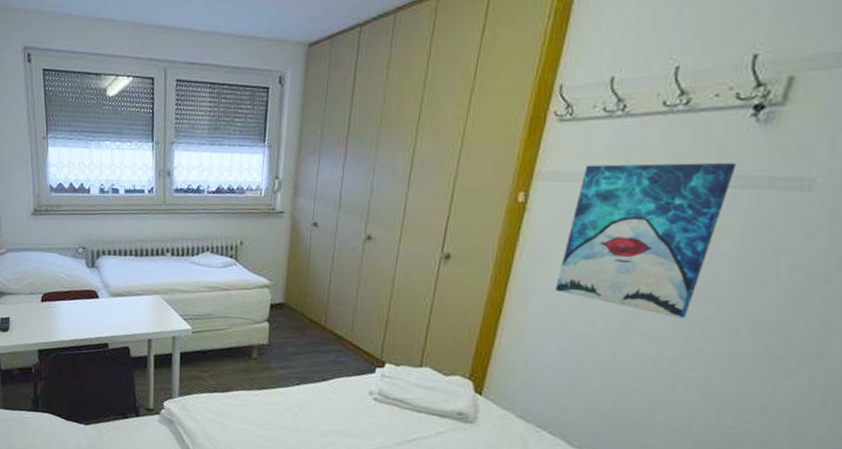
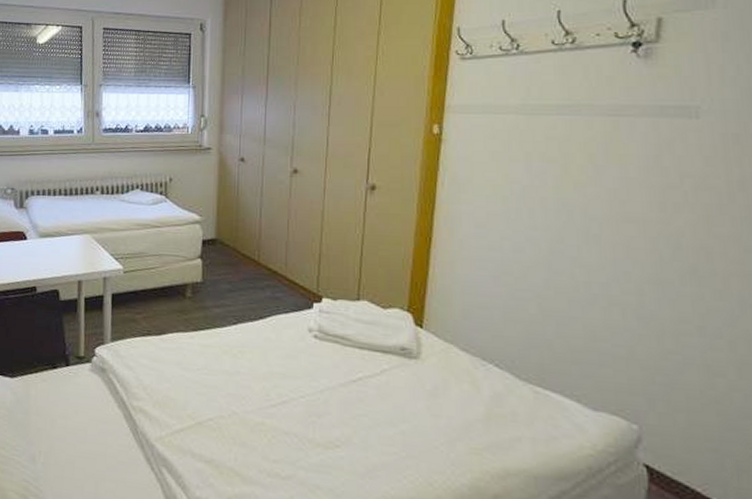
wall art: present [555,162,737,319] -> none [480,93,628,242]

